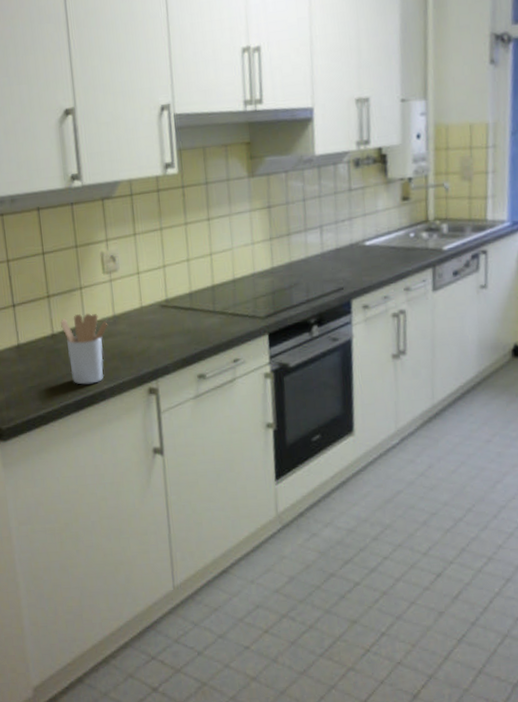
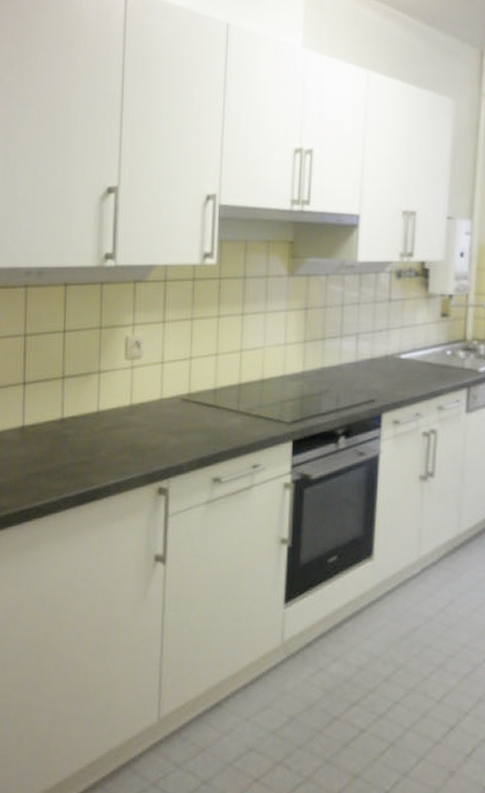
utensil holder: present [60,313,108,385] -> none [72,400,124,477]

